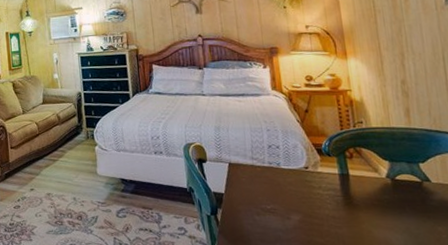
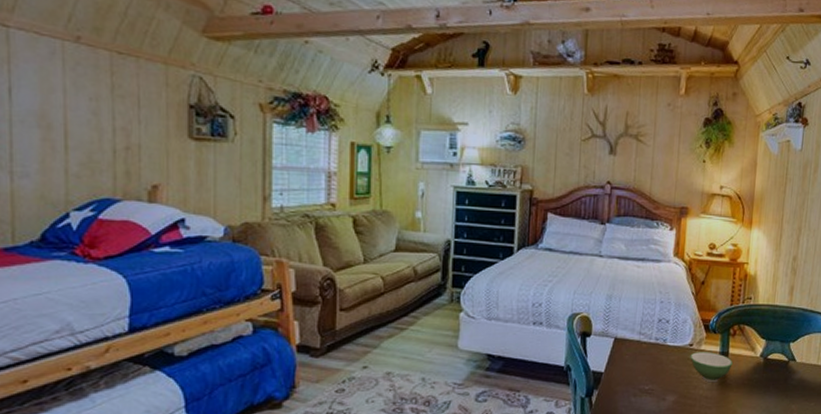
bowl: none [307,174,356,203] -> present [690,352,733,383]

